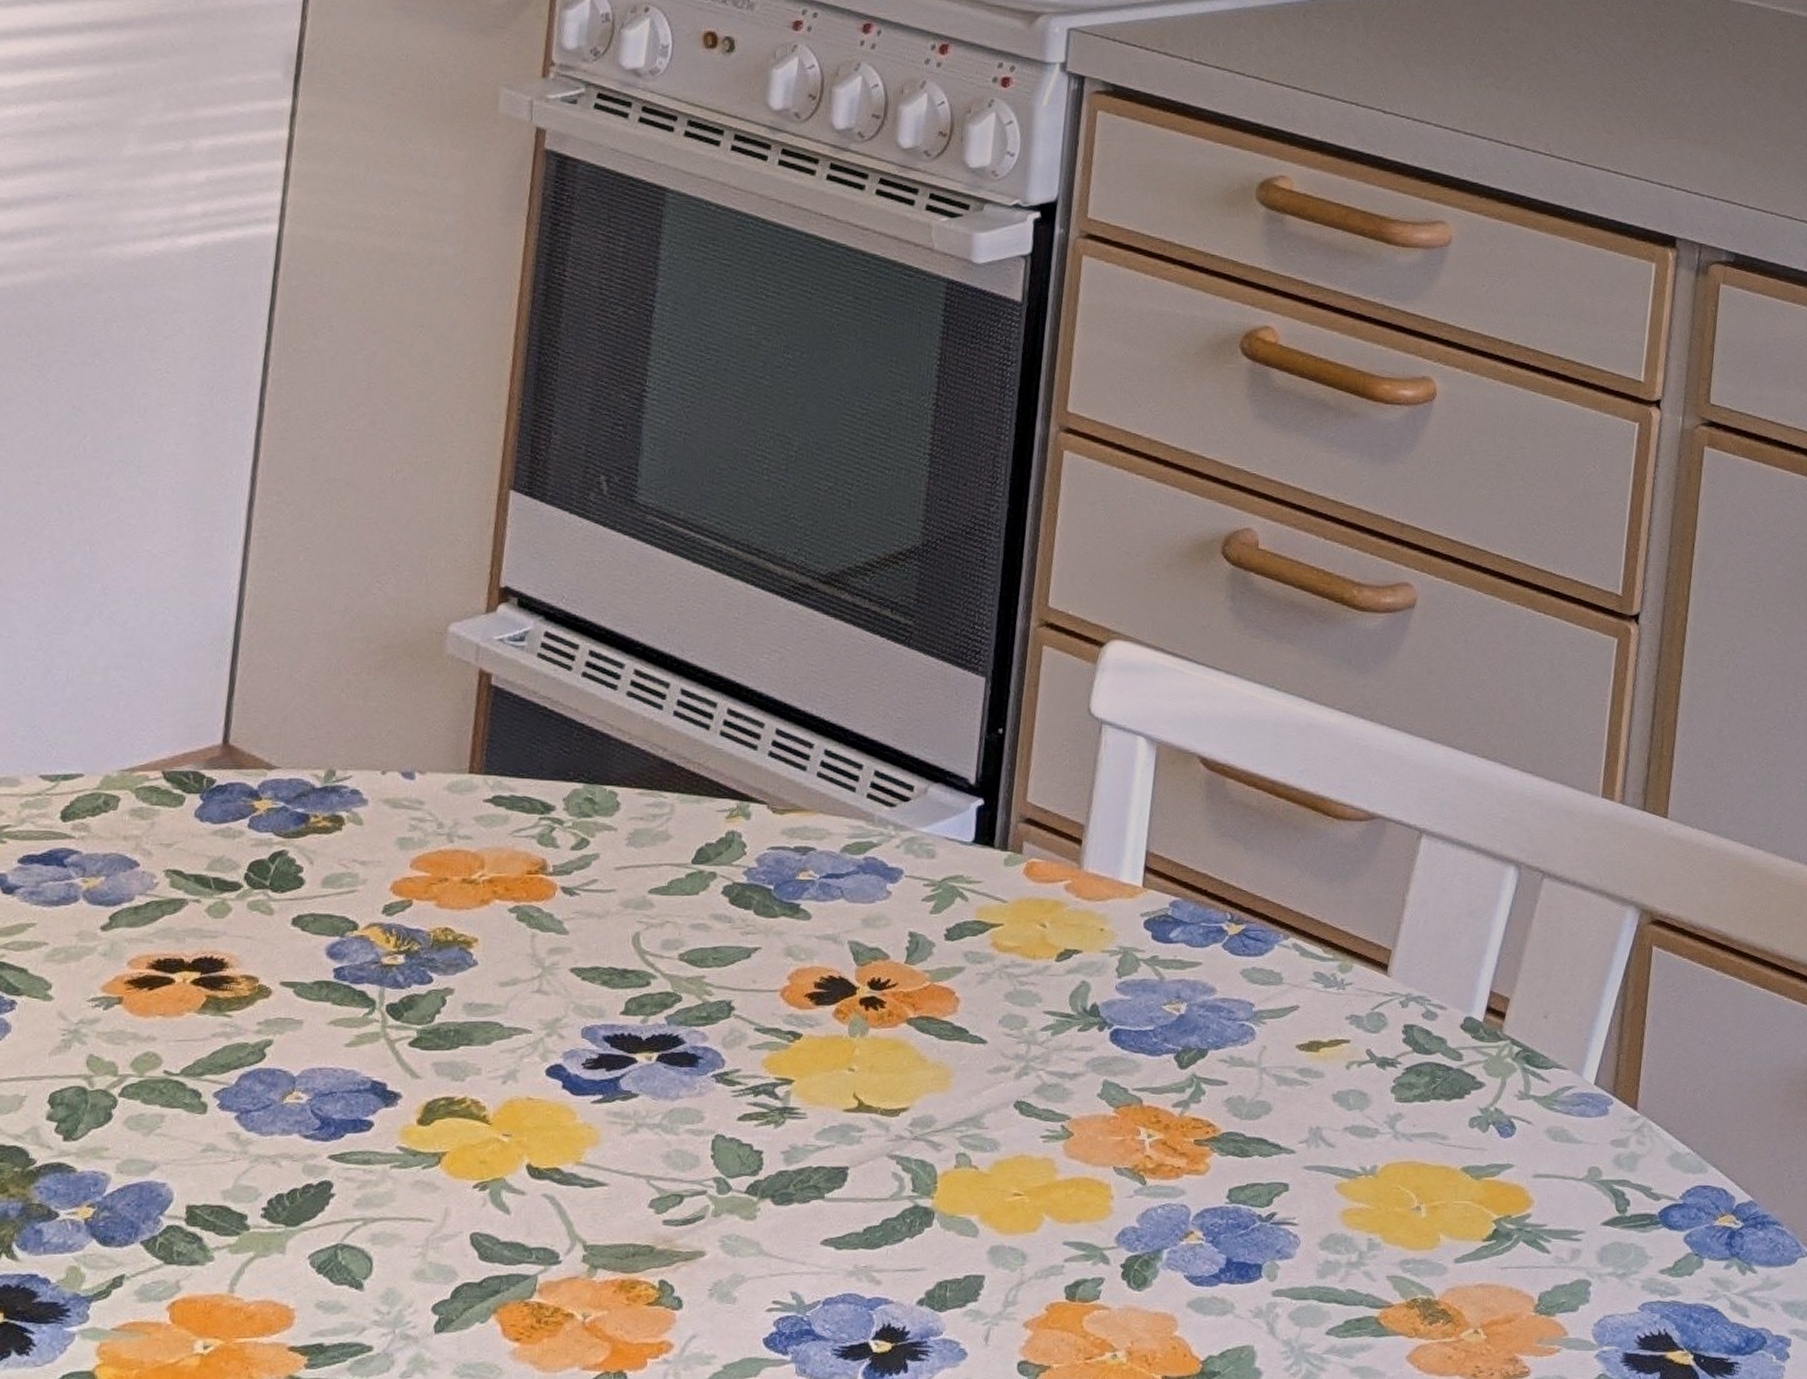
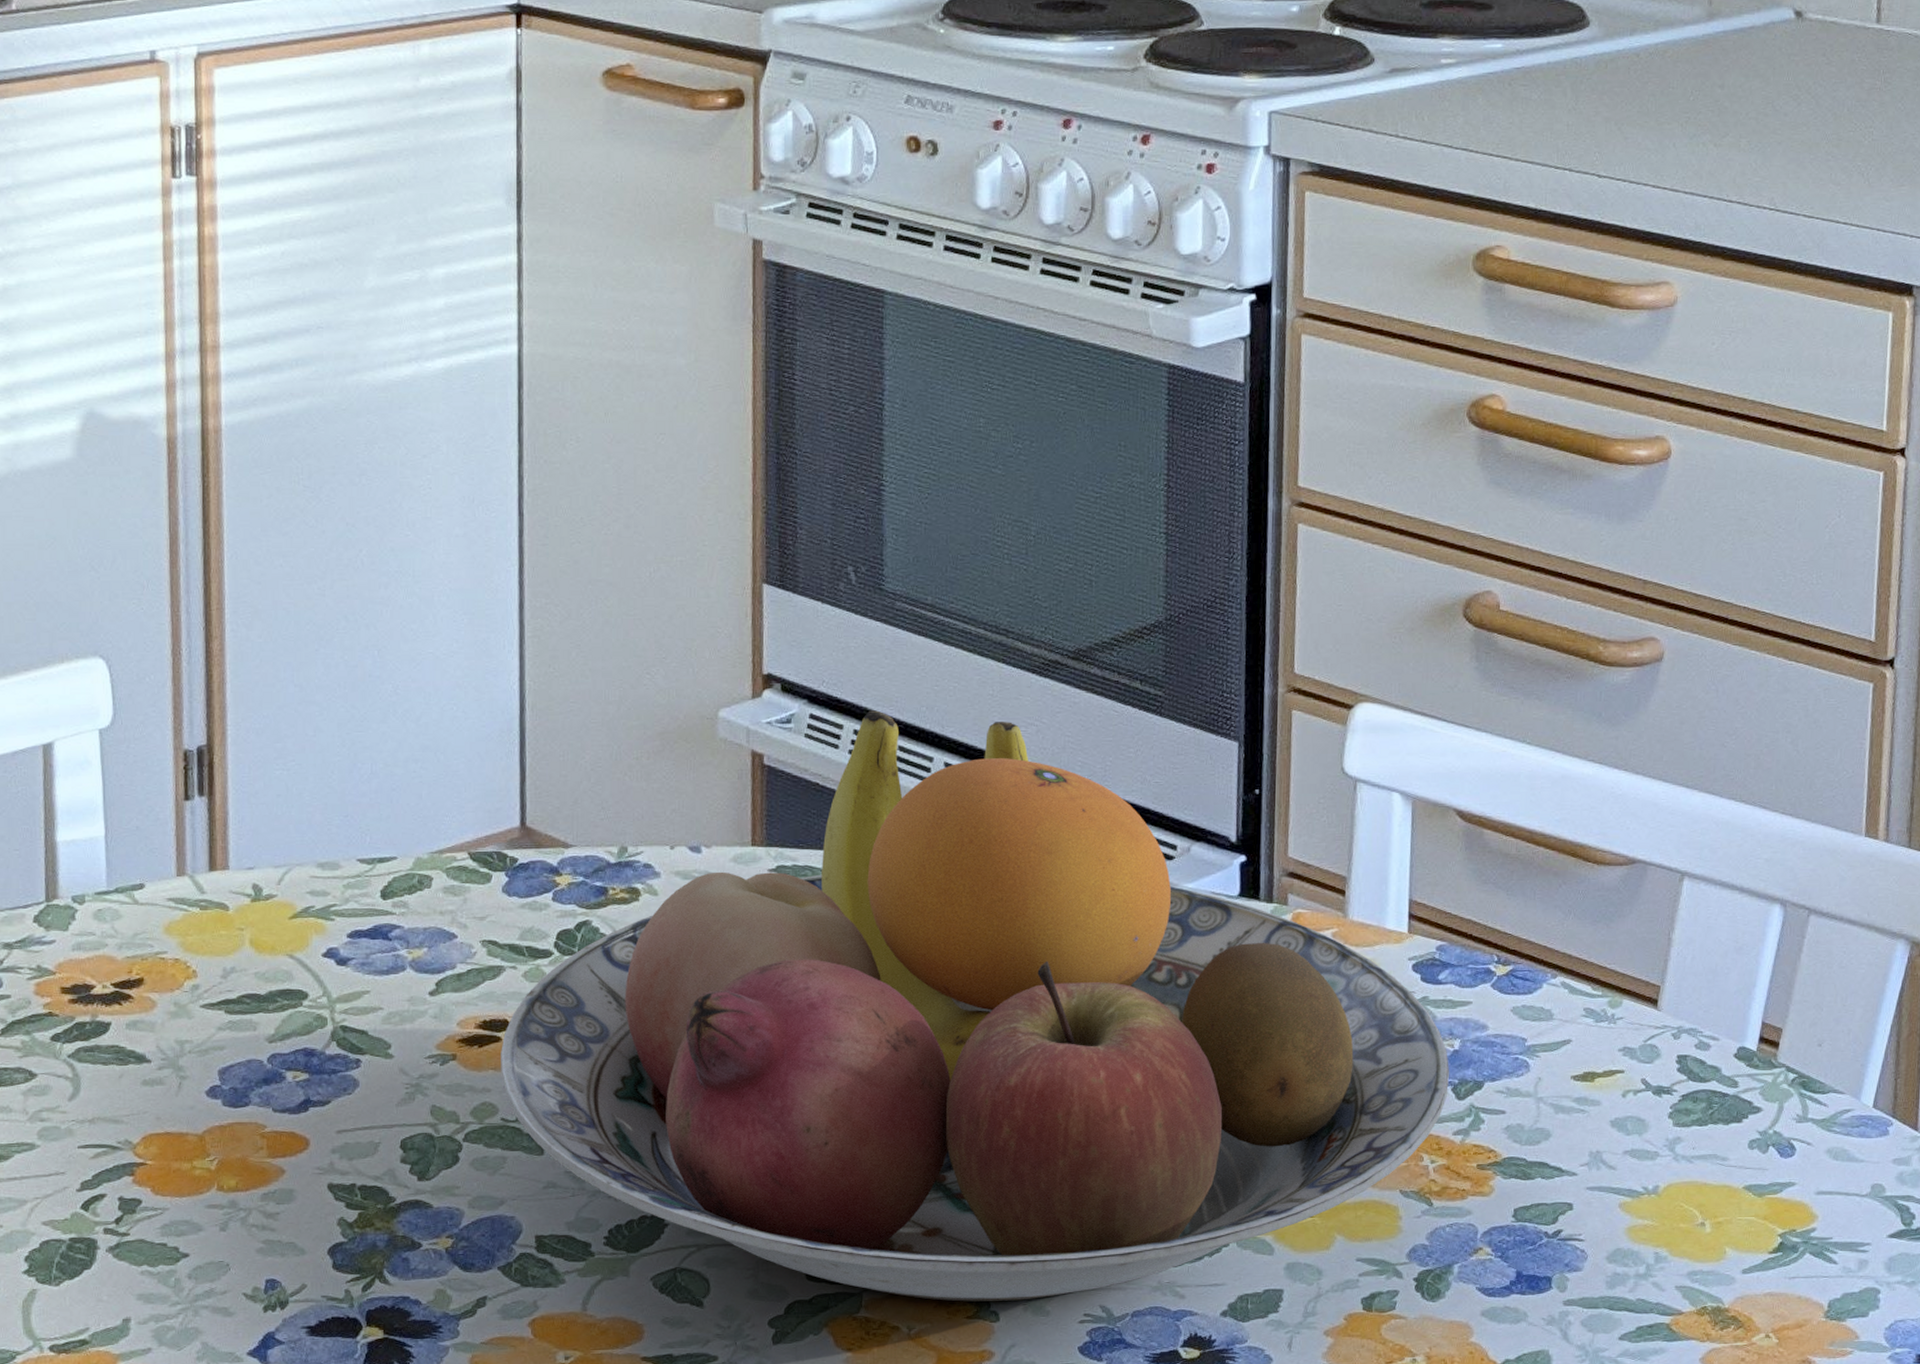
fruit bowl: none [169,630,1174,1286] -> present [501,710,1449,1302]

